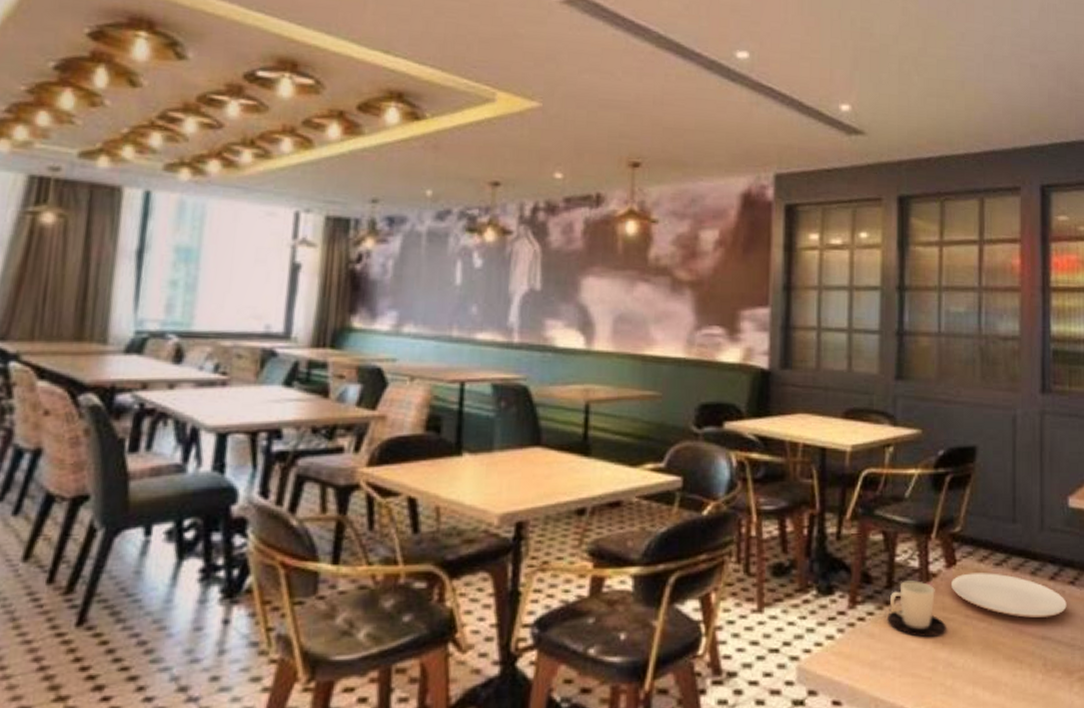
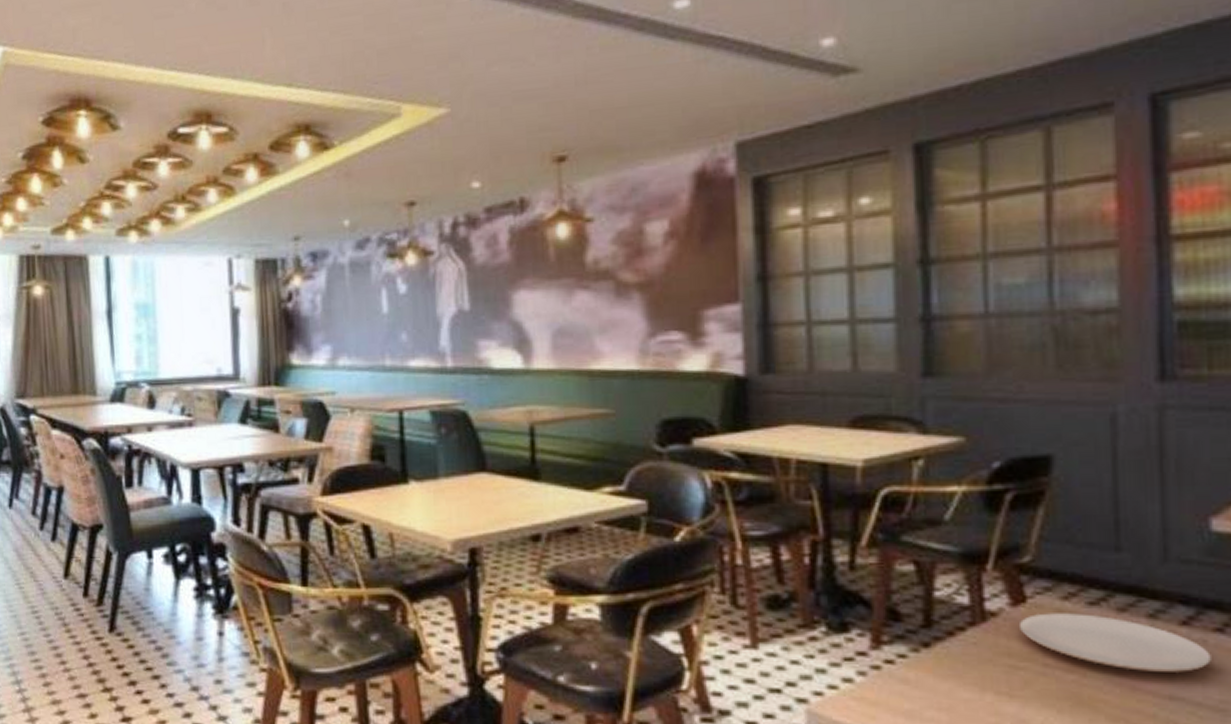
cup: present [886,581,946,637] -> none [925,620,1014,687]

